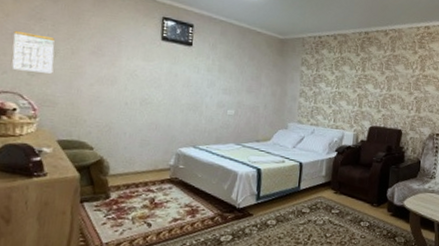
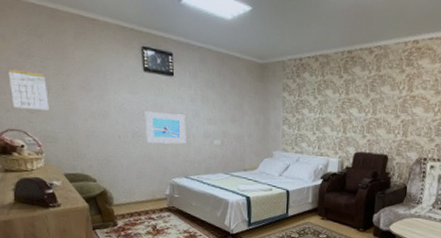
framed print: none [155,79,200,113] -> present [145,111,186,144]

